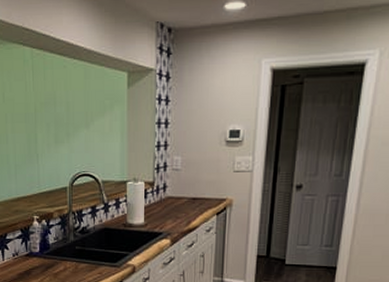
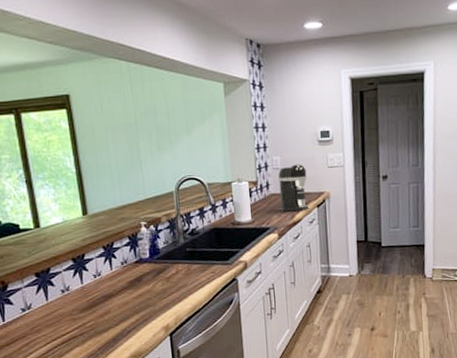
coffee maker: none [175,166,209,217] -> present [278,164,309,212]

